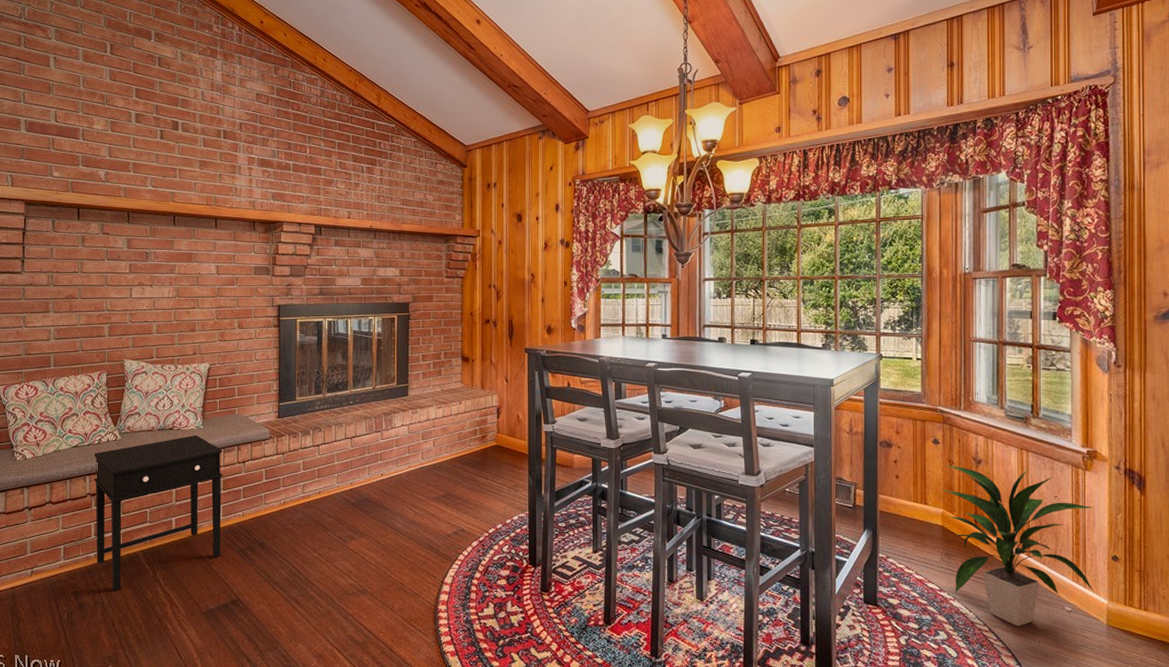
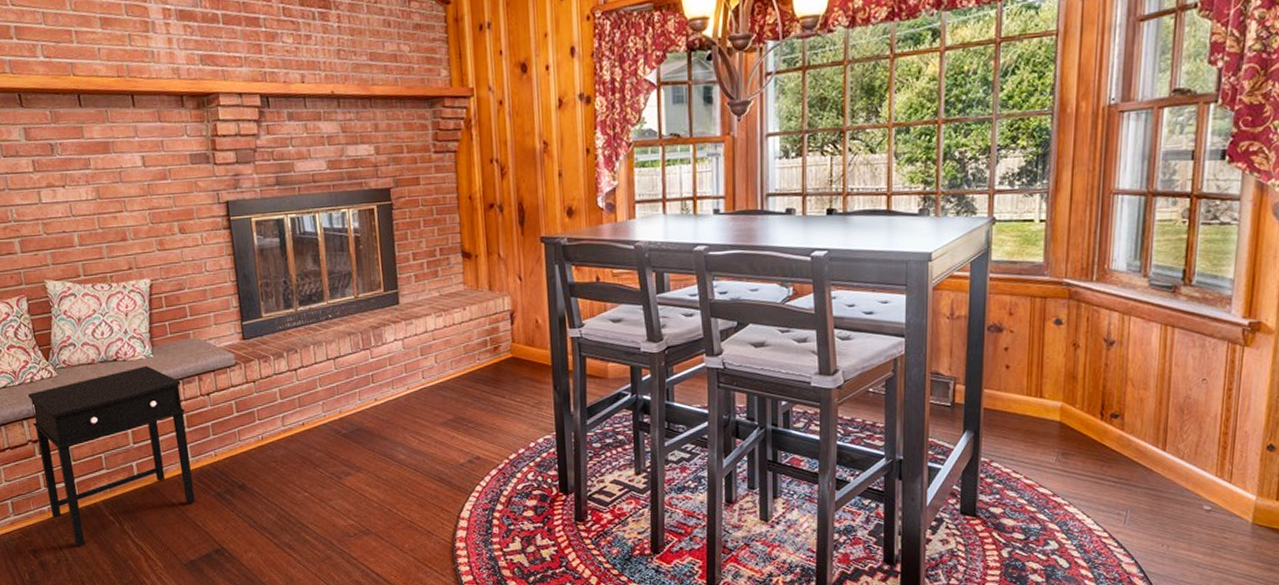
indoor plant: present [941,464,1095,627] -> none [1061,347,1251,531]

